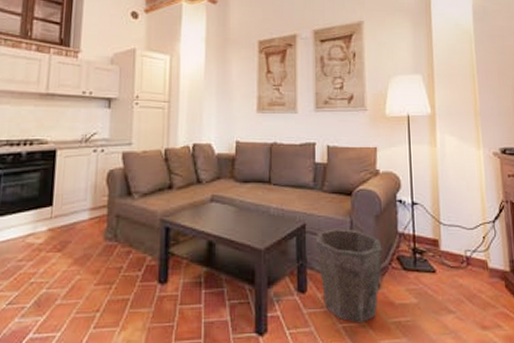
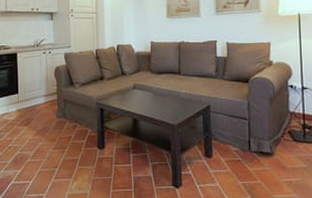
waste bin: present [315,228,382,324] -> none [218,109,276,182]

